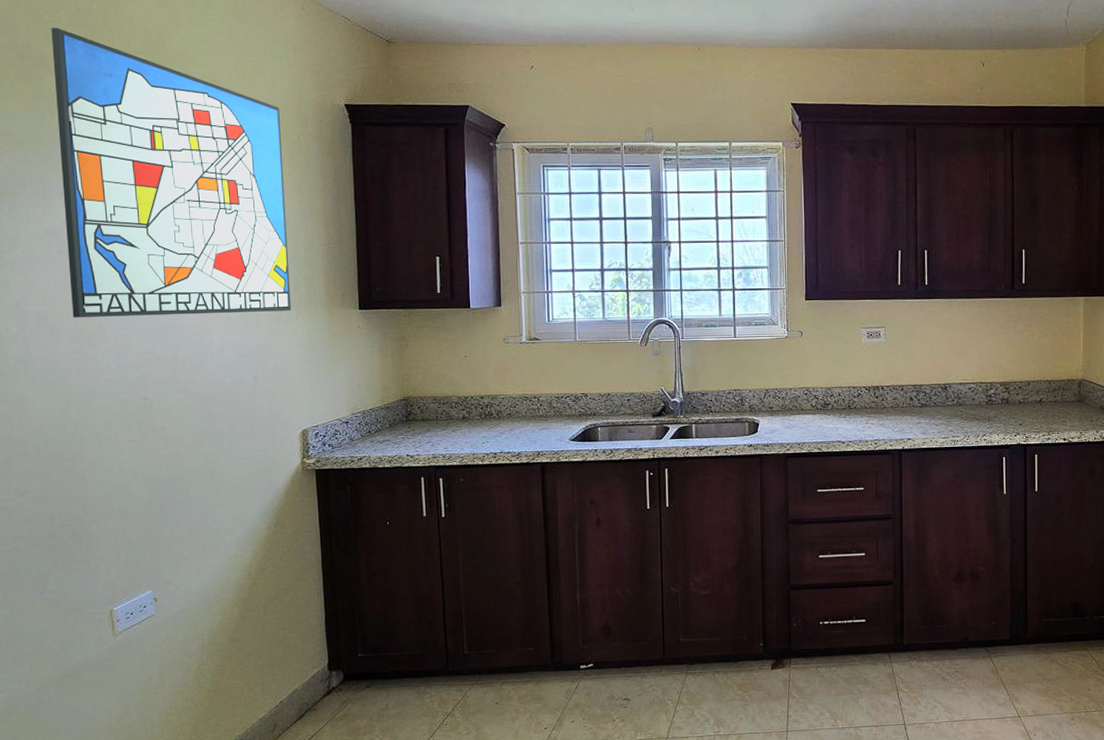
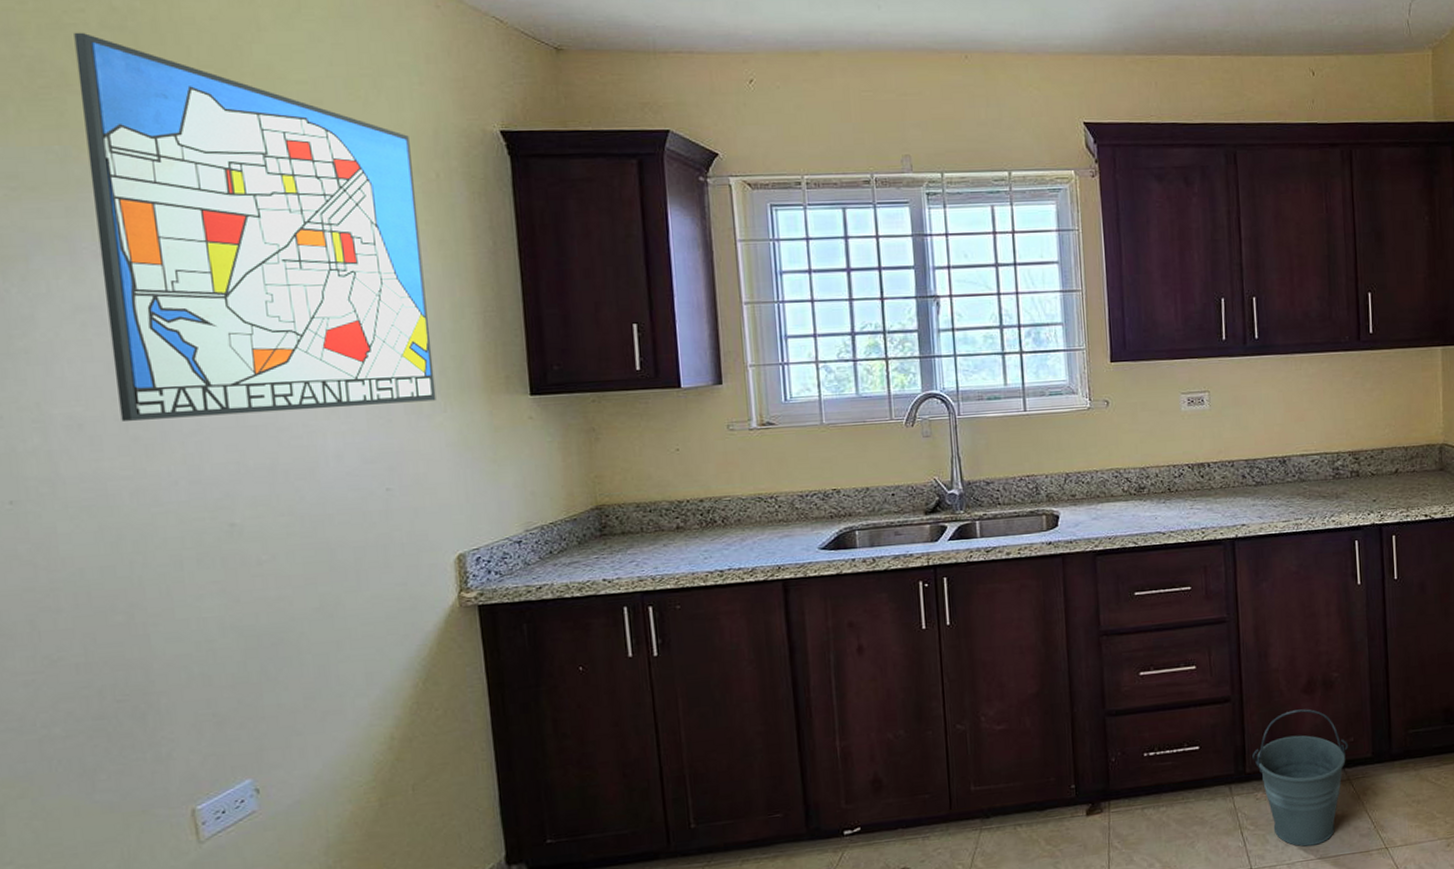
bucket: none [909,595,991,709] -> present [1252,709,1349,847]

